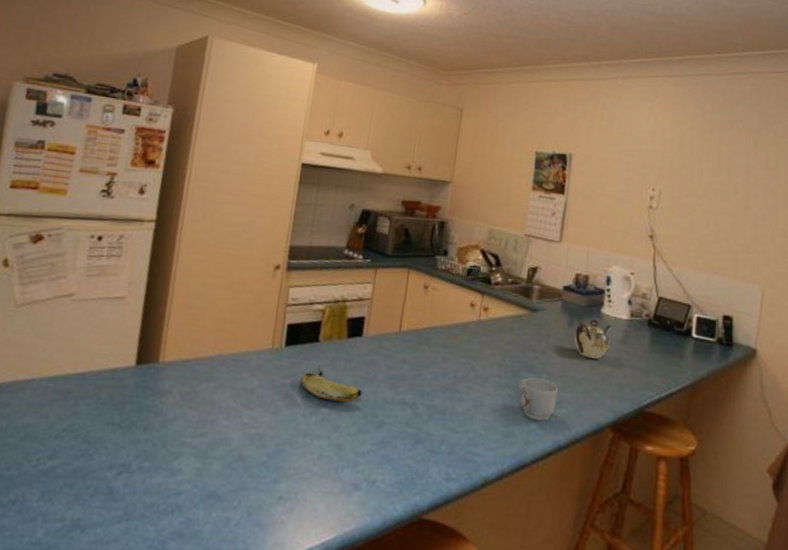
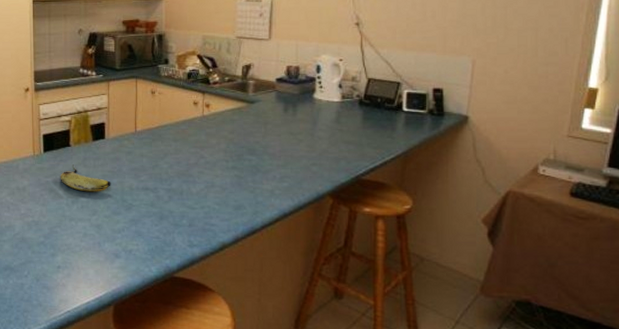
mug: present [518,377,558,421] -> none [244,160,279,194]
teapot: present [574,319,612,360] -> none [290,105,325,139]

